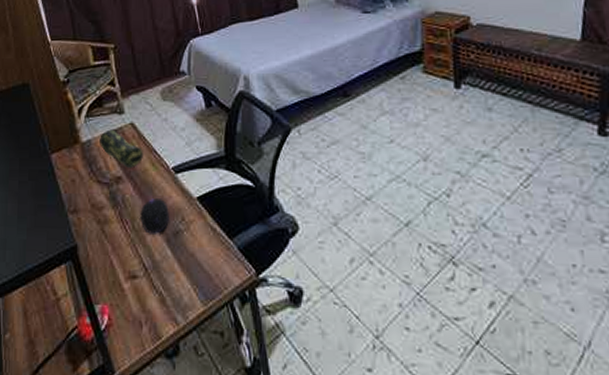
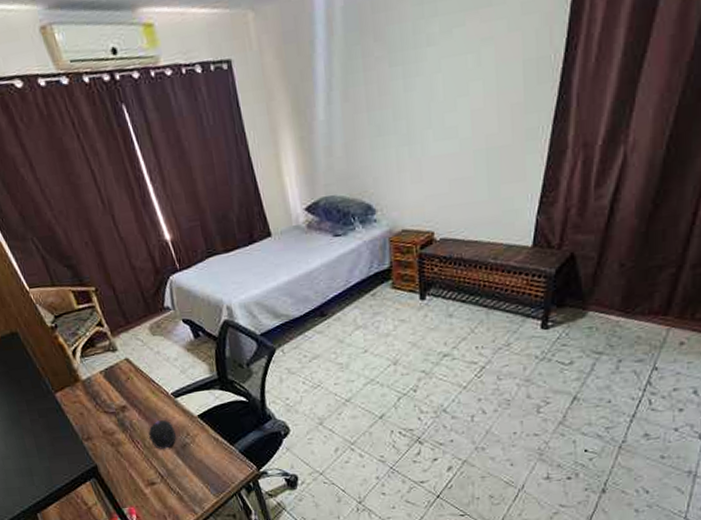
pencil case: present [100,129,143,168] -> none [98,366,143,398]

